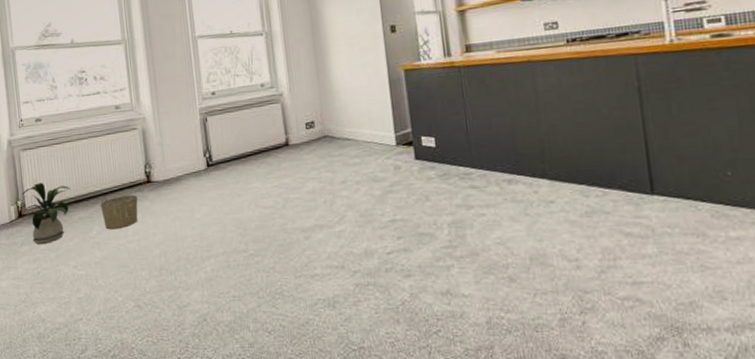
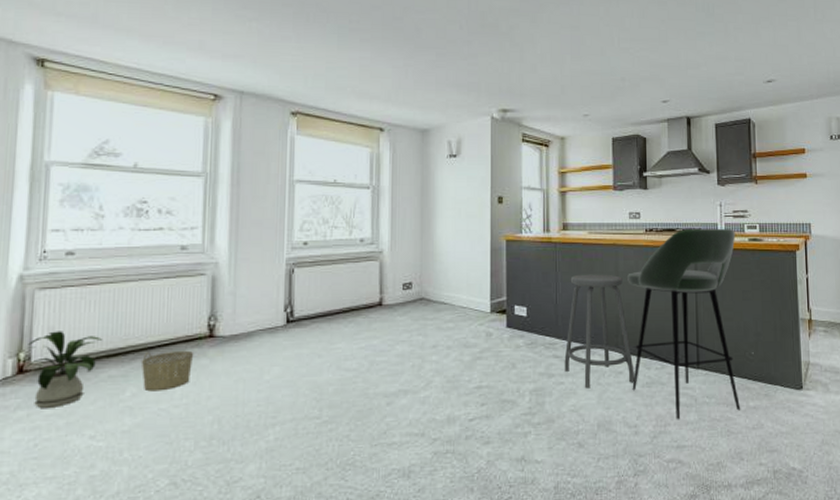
bar stool: none [480,95,570,220] -> present [564,274,634,389]
bar stool: none [549,25,718,253] -> present [627,228,741,420]

